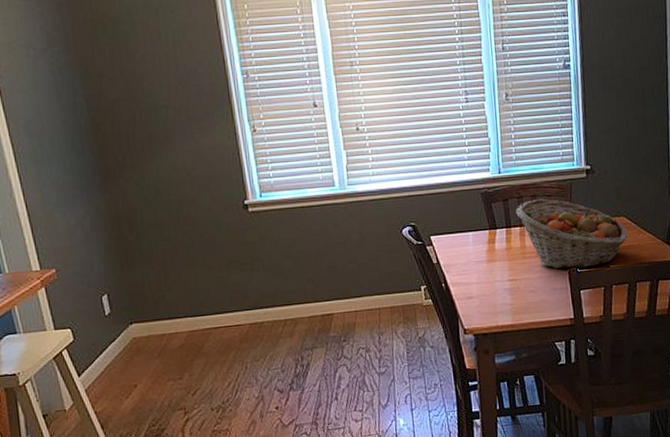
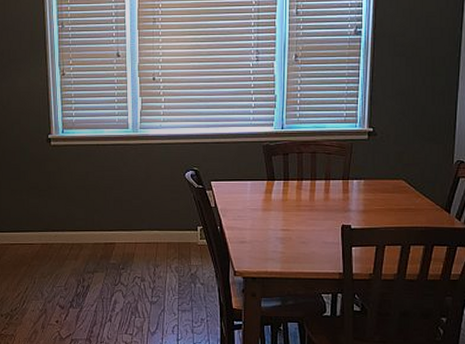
fruit basket: present [516,198,628,269] -> none [295,156,406,226]

